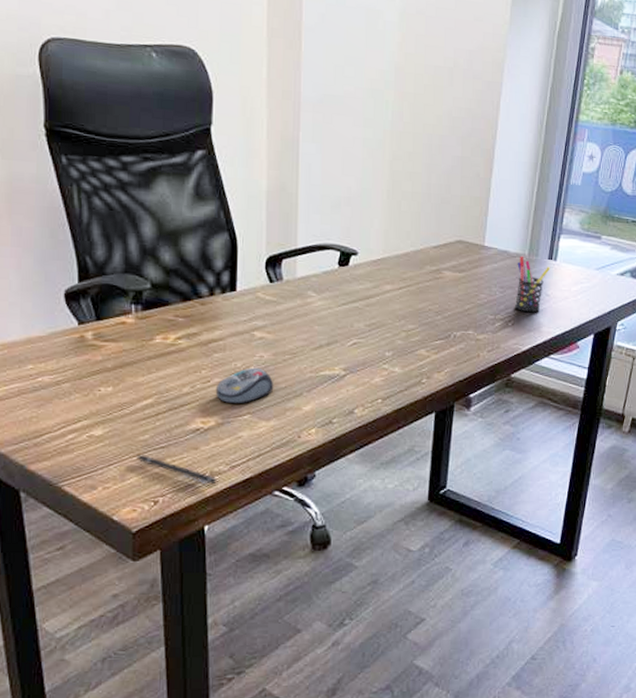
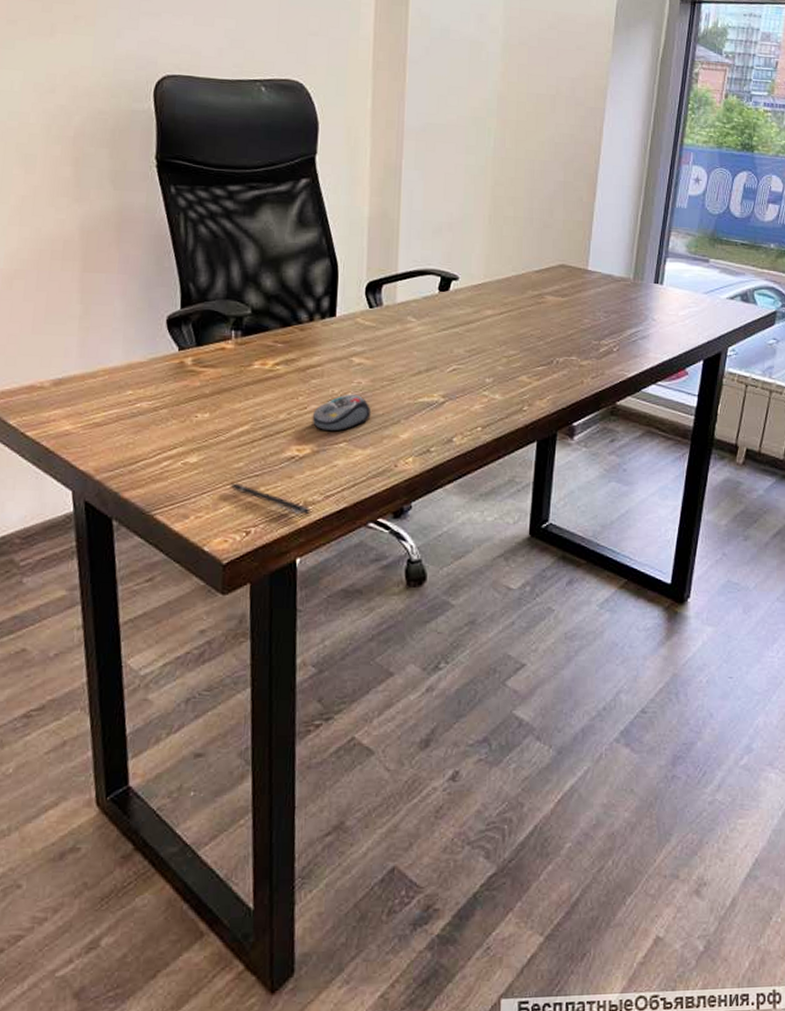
pen holder: present [515,255,551,313] -> none [620,279,657,338]

